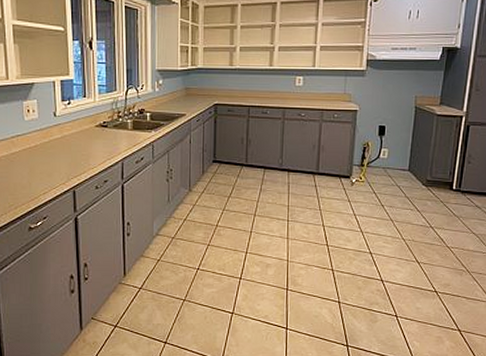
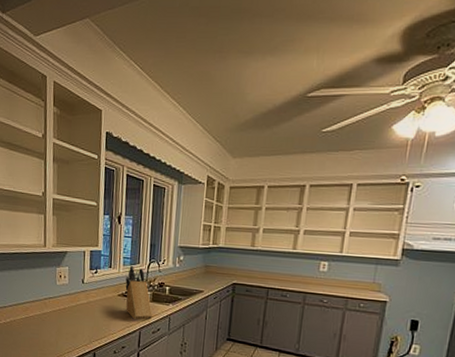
knife block: none [103,93,135,151] -> present [125,265,153,321]

